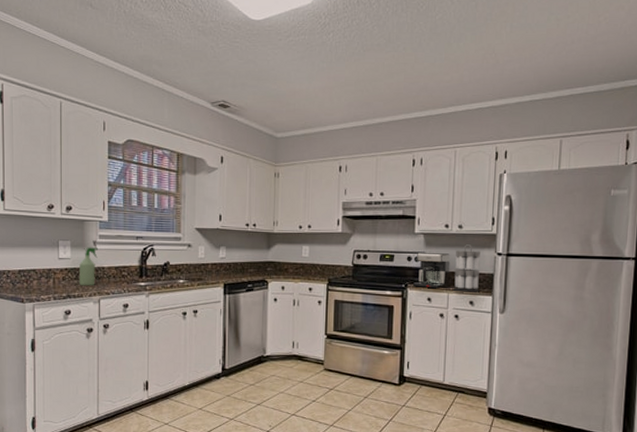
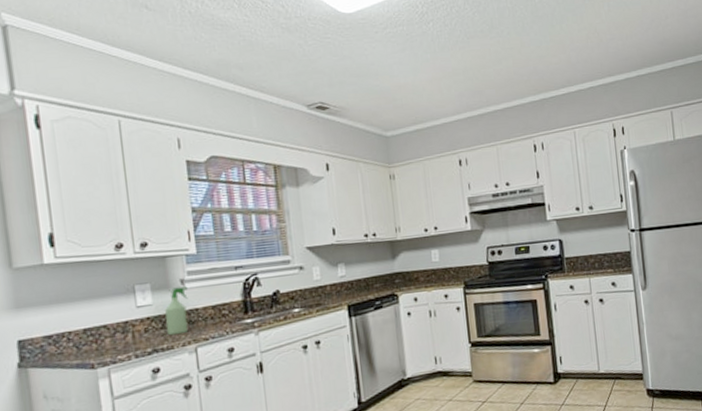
coffee maker: present [413,253,451,289] -> none [552,237,590,277]
spice rack: present [453,244,480,293] -> none [590,225,620,275]

